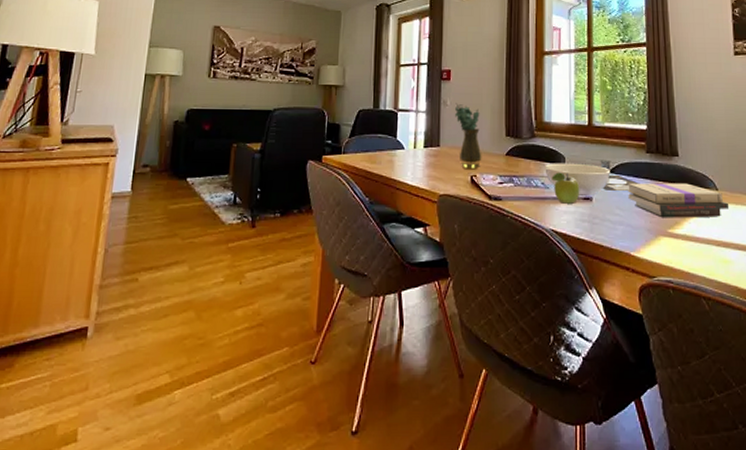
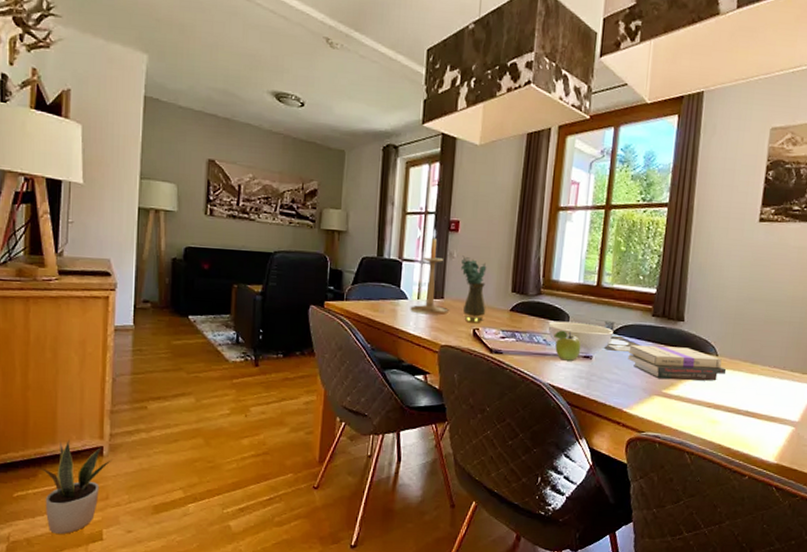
potted plant: none [14,320,97,436] -> present [37,439,113,534]
candlestick: none [407,79,445,164] -> present [410,229,449,316]

